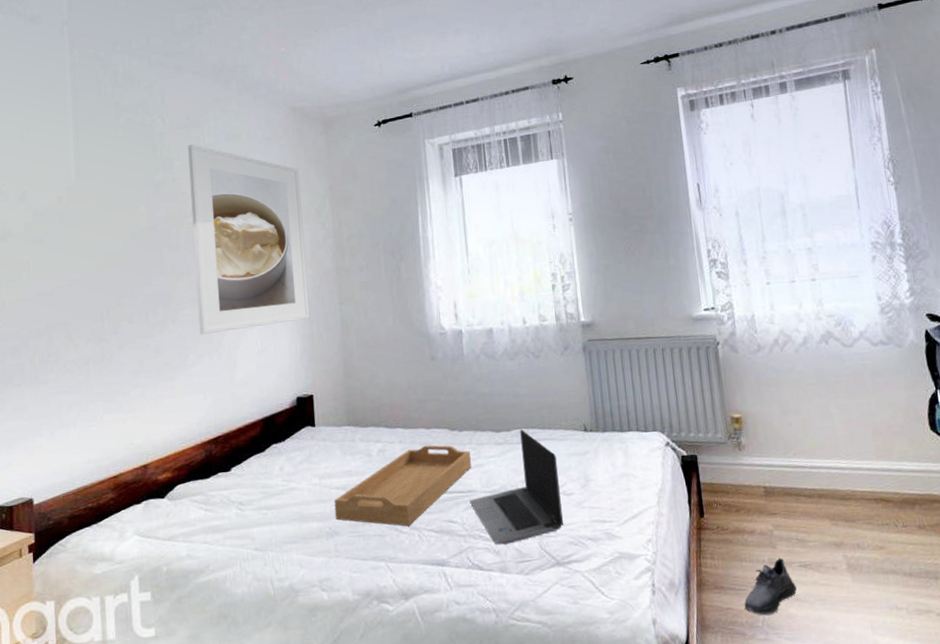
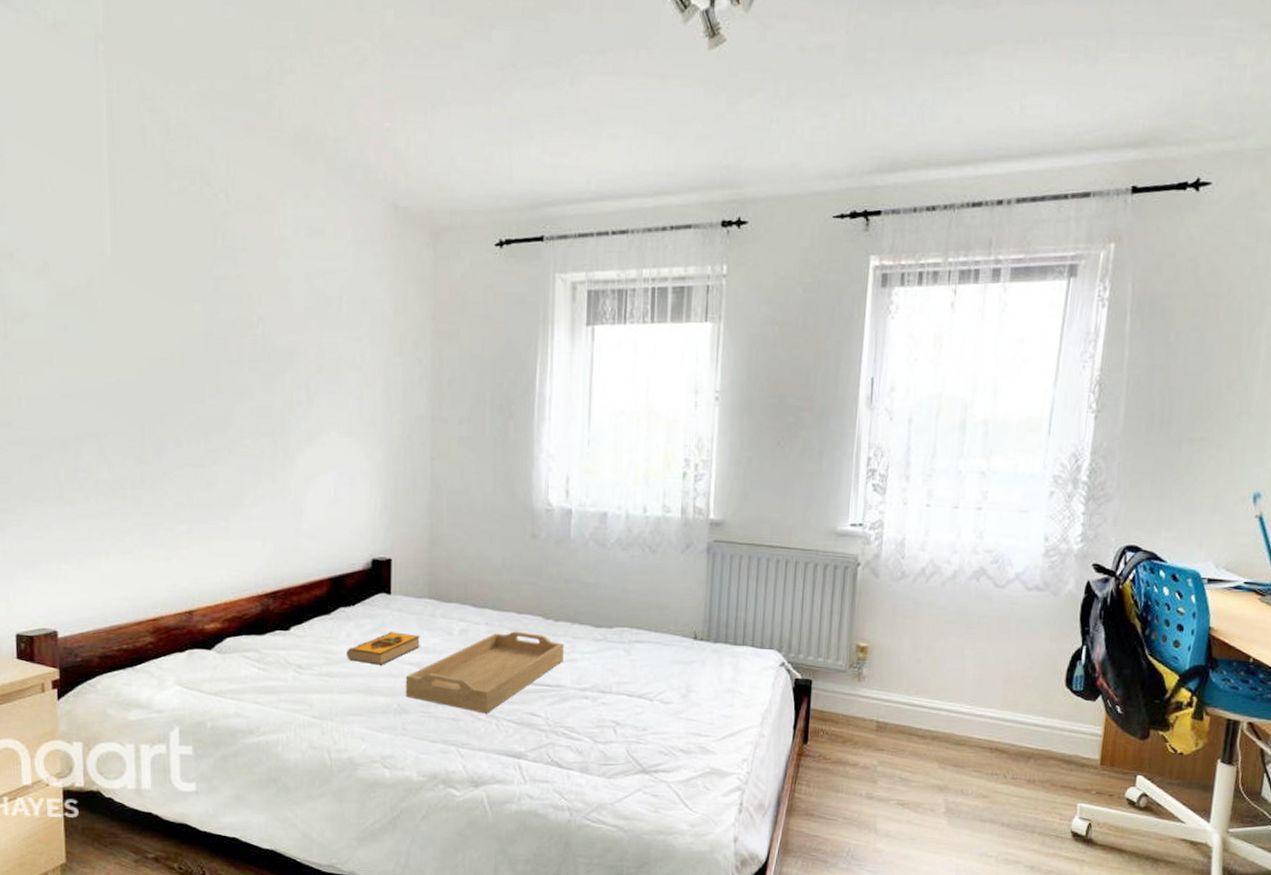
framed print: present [188,144,310,335] -> none [258,233,396,473]
hardback book: none [281,460,344,493] -> present [347,632,420,665]
laptop computer: present [470,429,563,545] -> none [557,627,658,745]
shoe: present [744,557,797,616] -> none [831,793,889,847]

